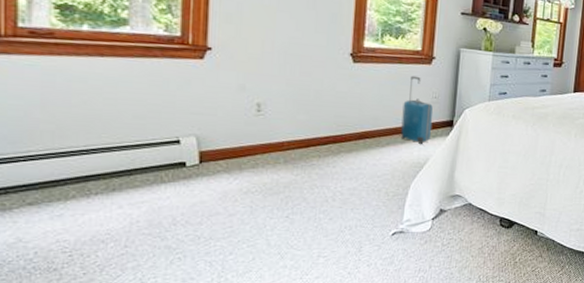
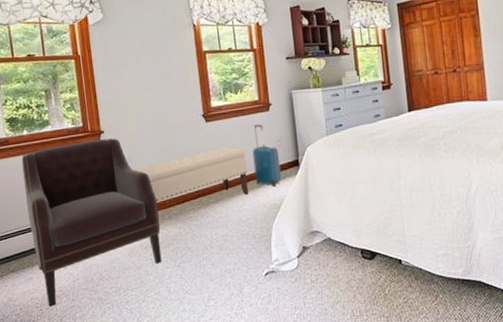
armchair: none [71,53,273,253] -> present [21,138,162,307]
bench: none [247,93,395,149] -> present [134,146,249,203]

